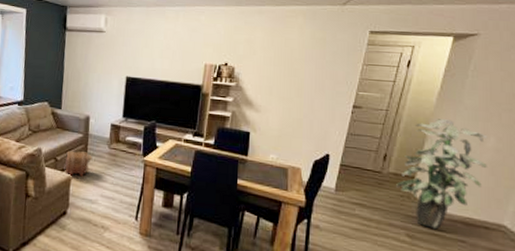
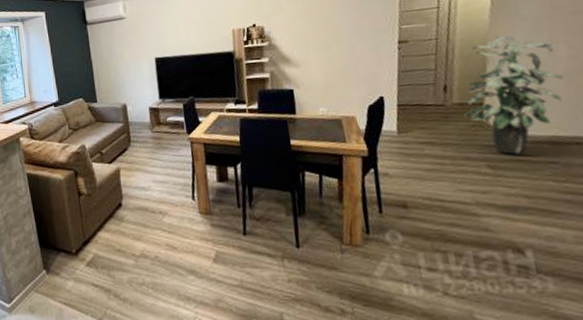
pouch: present [64,151,93,177] -> none [110,140,138,168]

